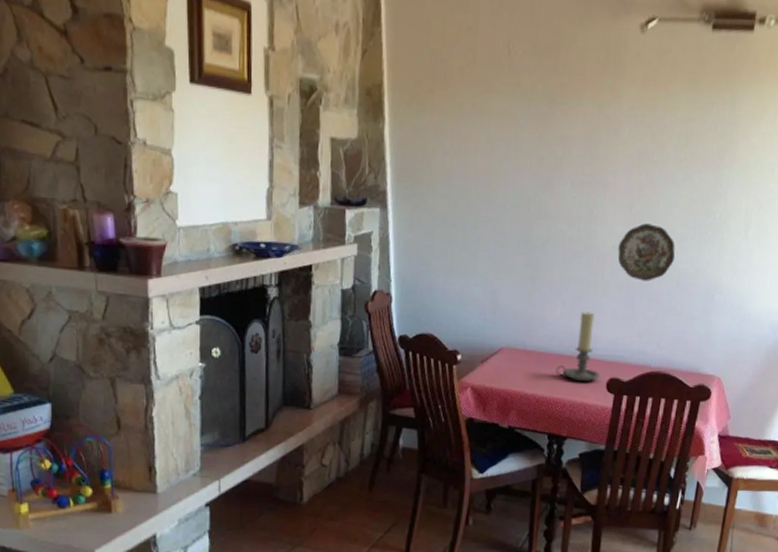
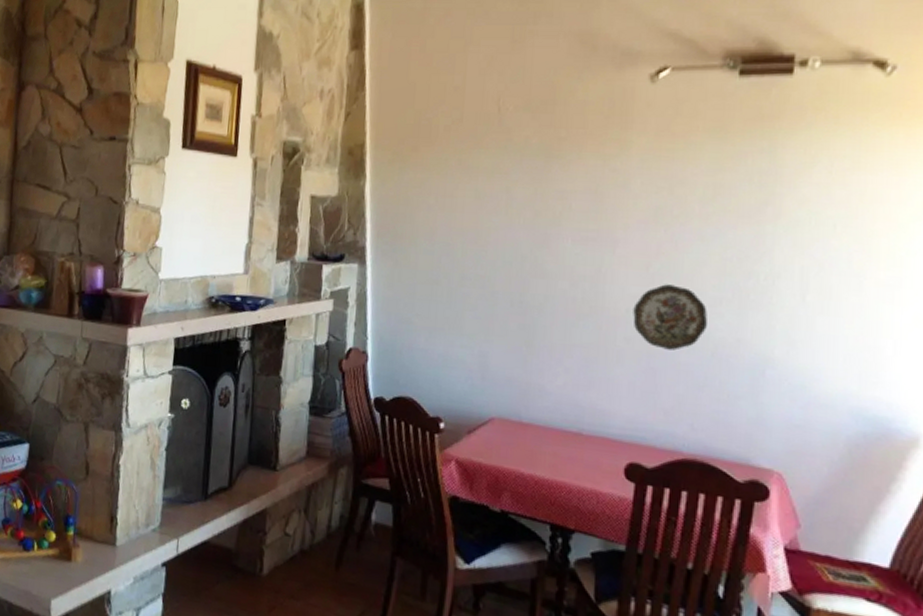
candle holder: present [555,312,600,382] -> none [558,382,615,465]

